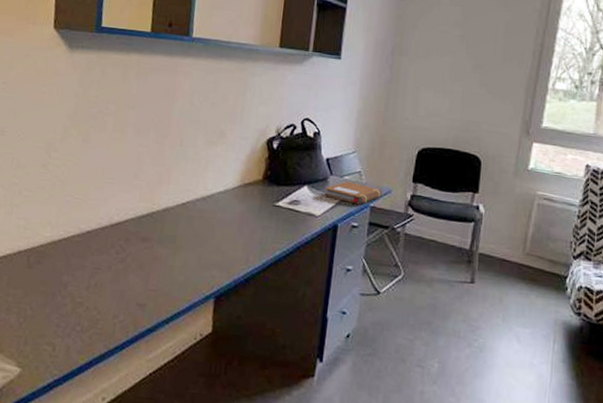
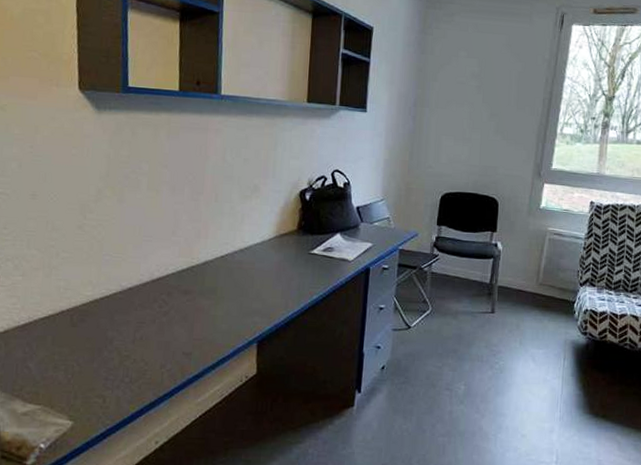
notebook: present [324,181,383,205] -> none [356,227,411,249]

